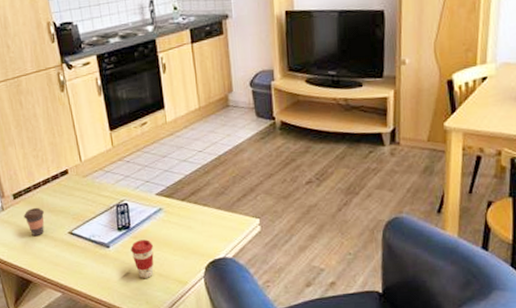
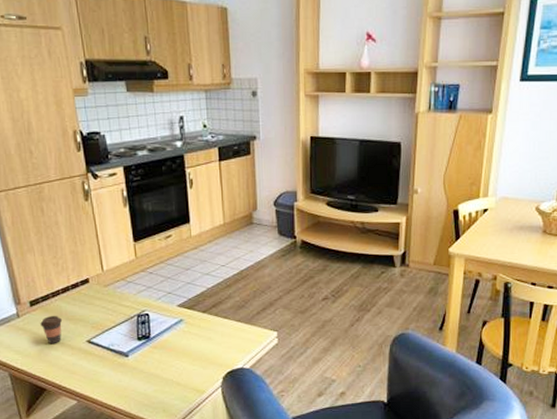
coffee cup: present [130,239,154,278] -> none [150,349,173,387]

